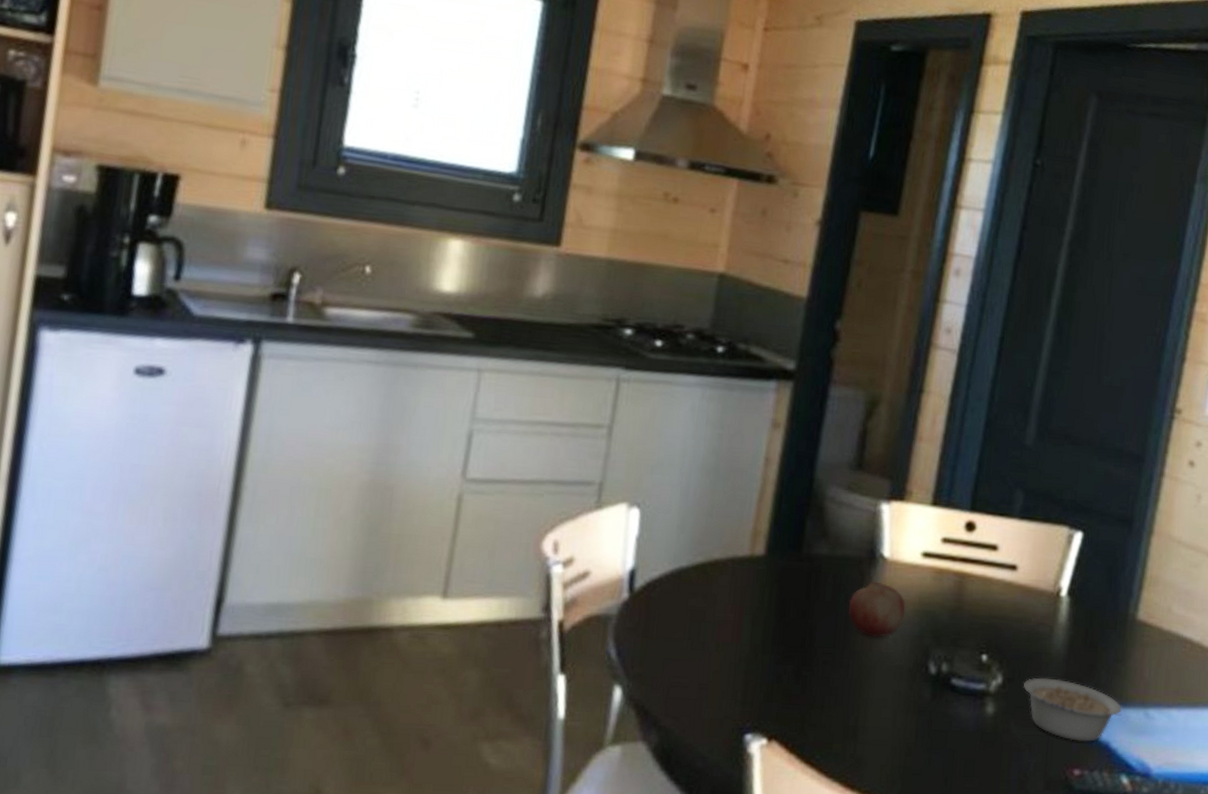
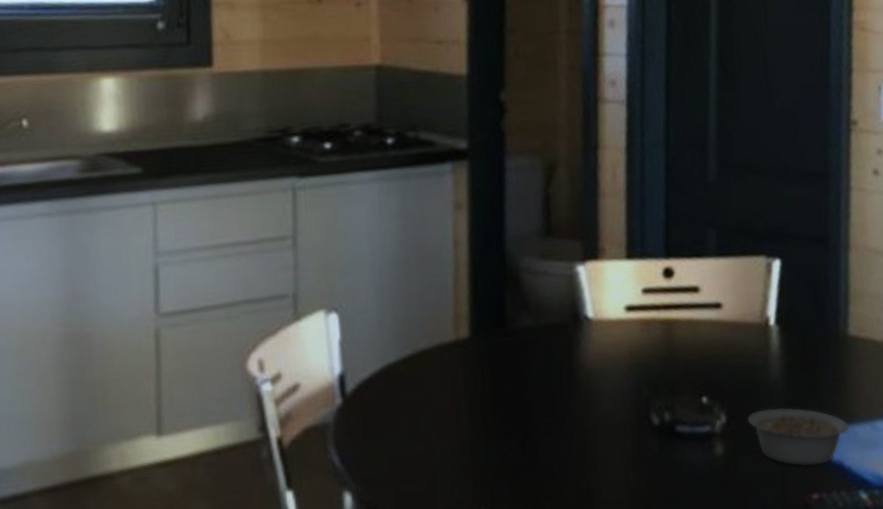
fruit: present [847,581,906,638] -> none [561,343,619,400]

